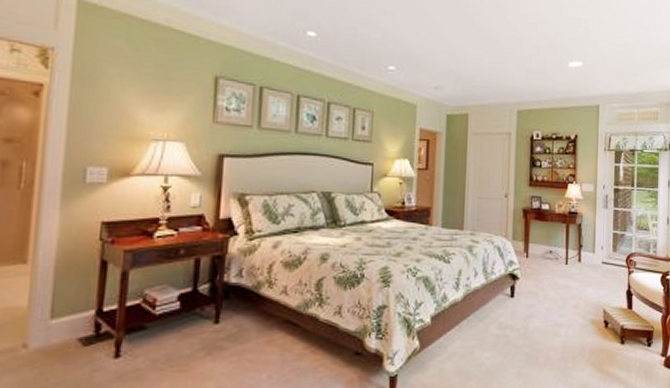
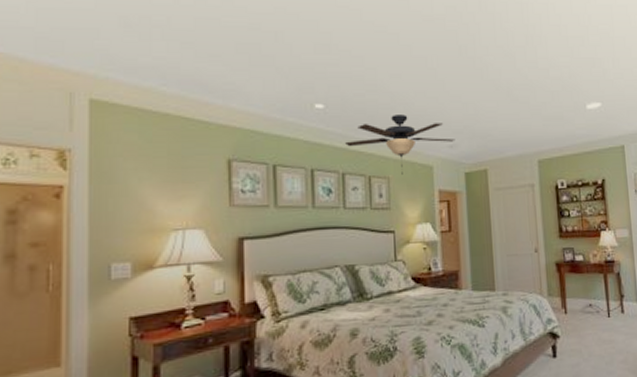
ceiling fan: none [334,51,441,110] -> present [345,115,455,175]

